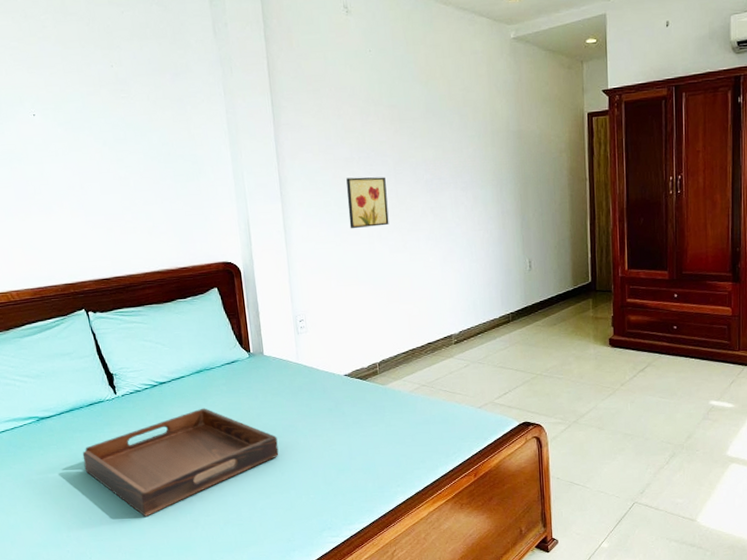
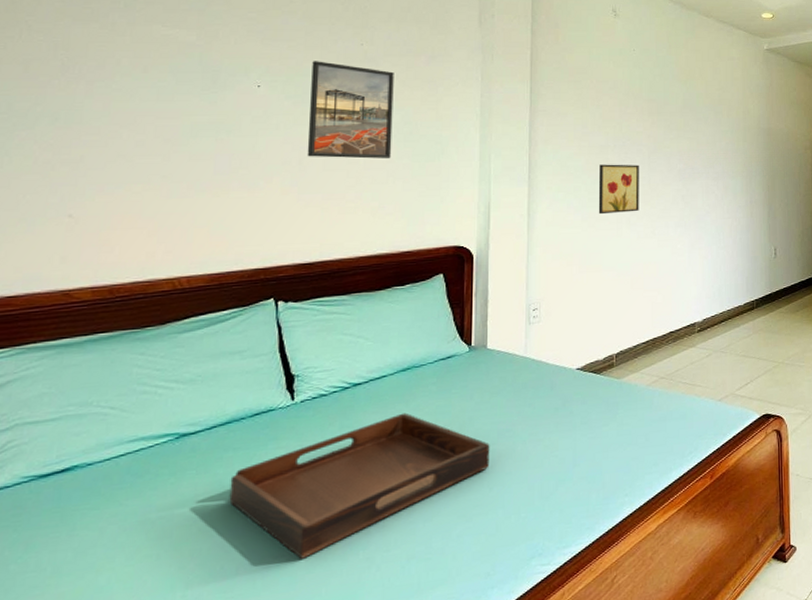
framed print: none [73,86,156,181] -> present [307,61,394,159]

